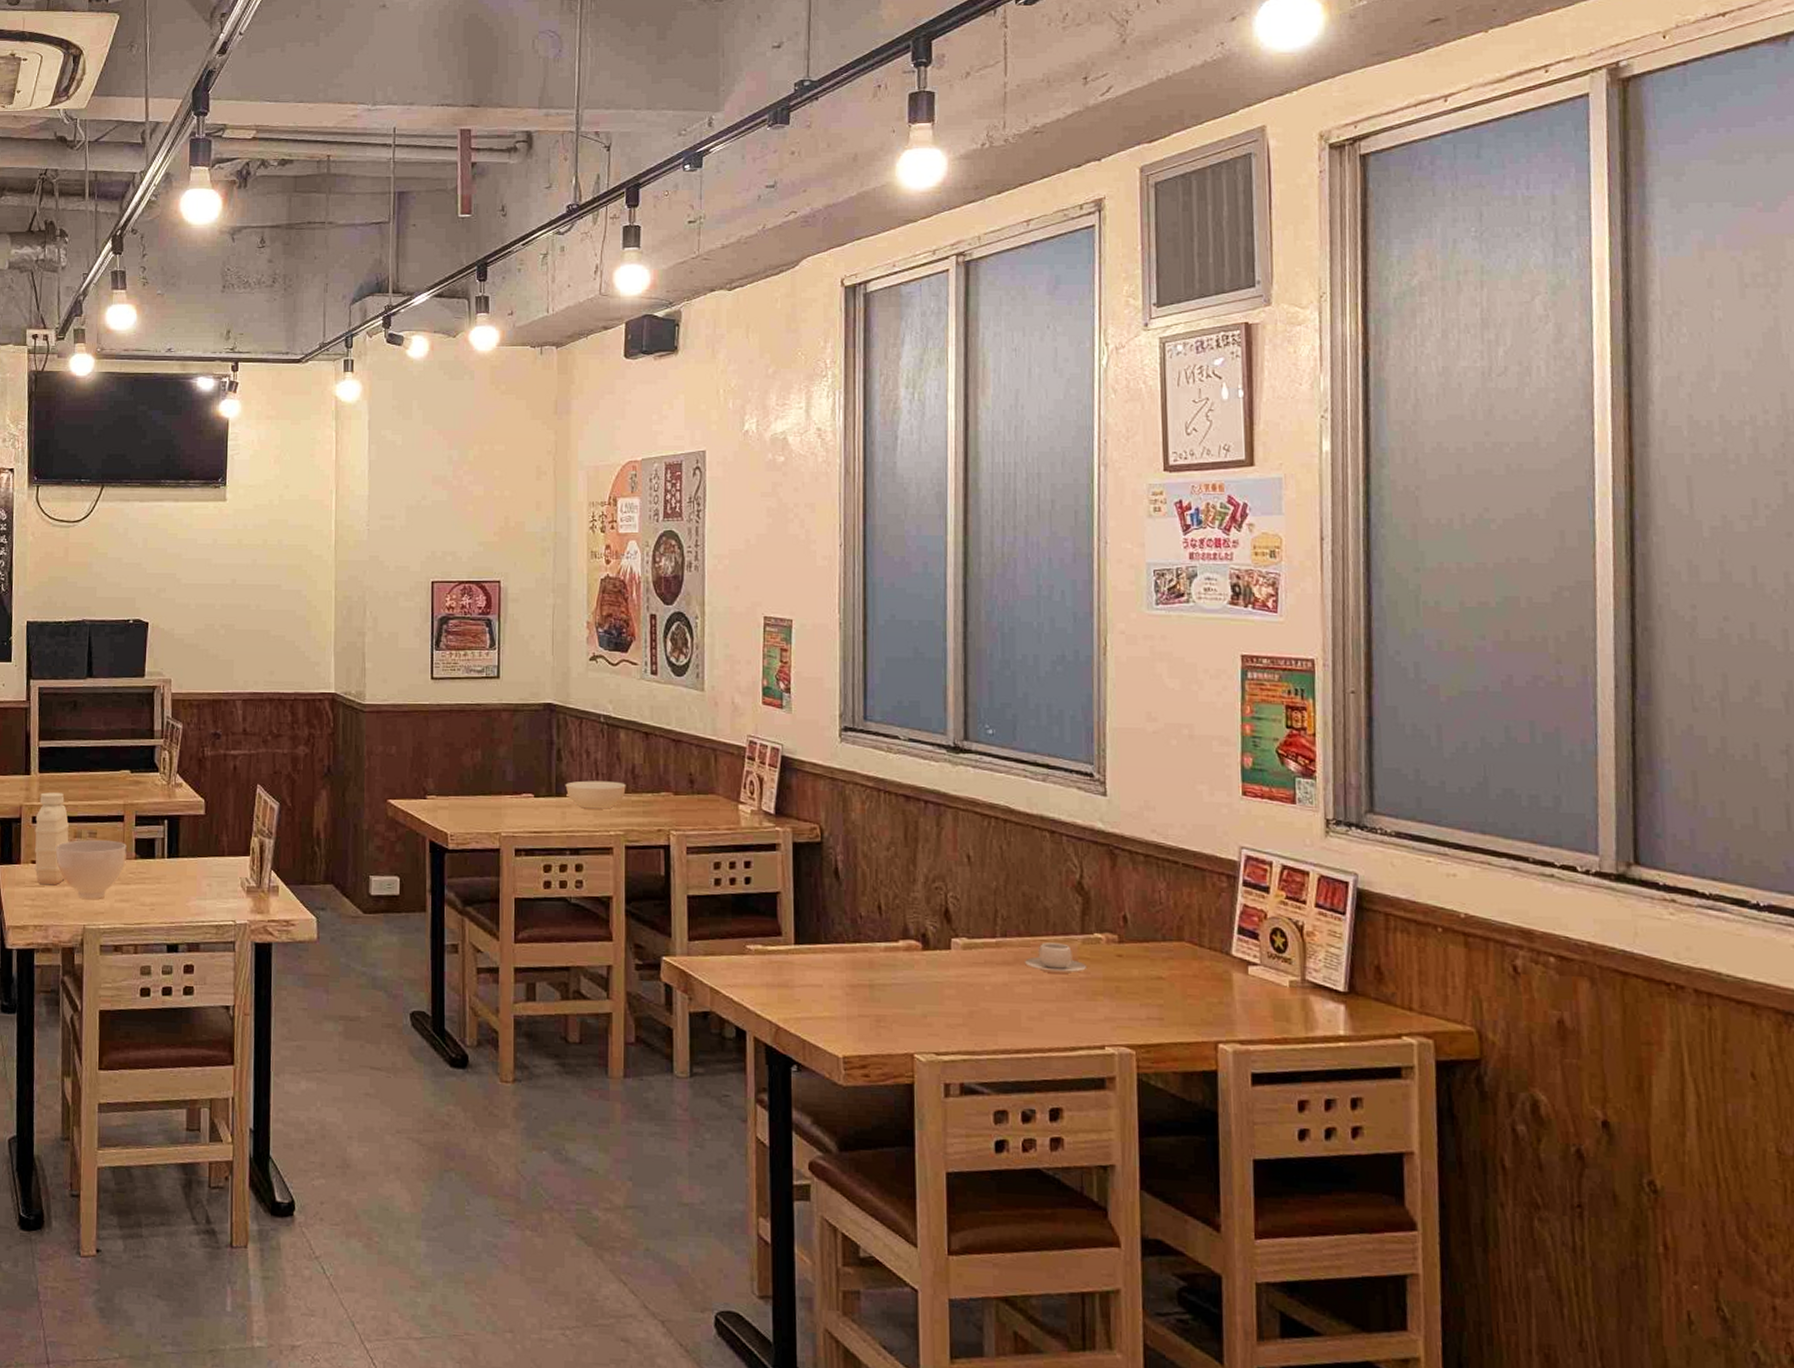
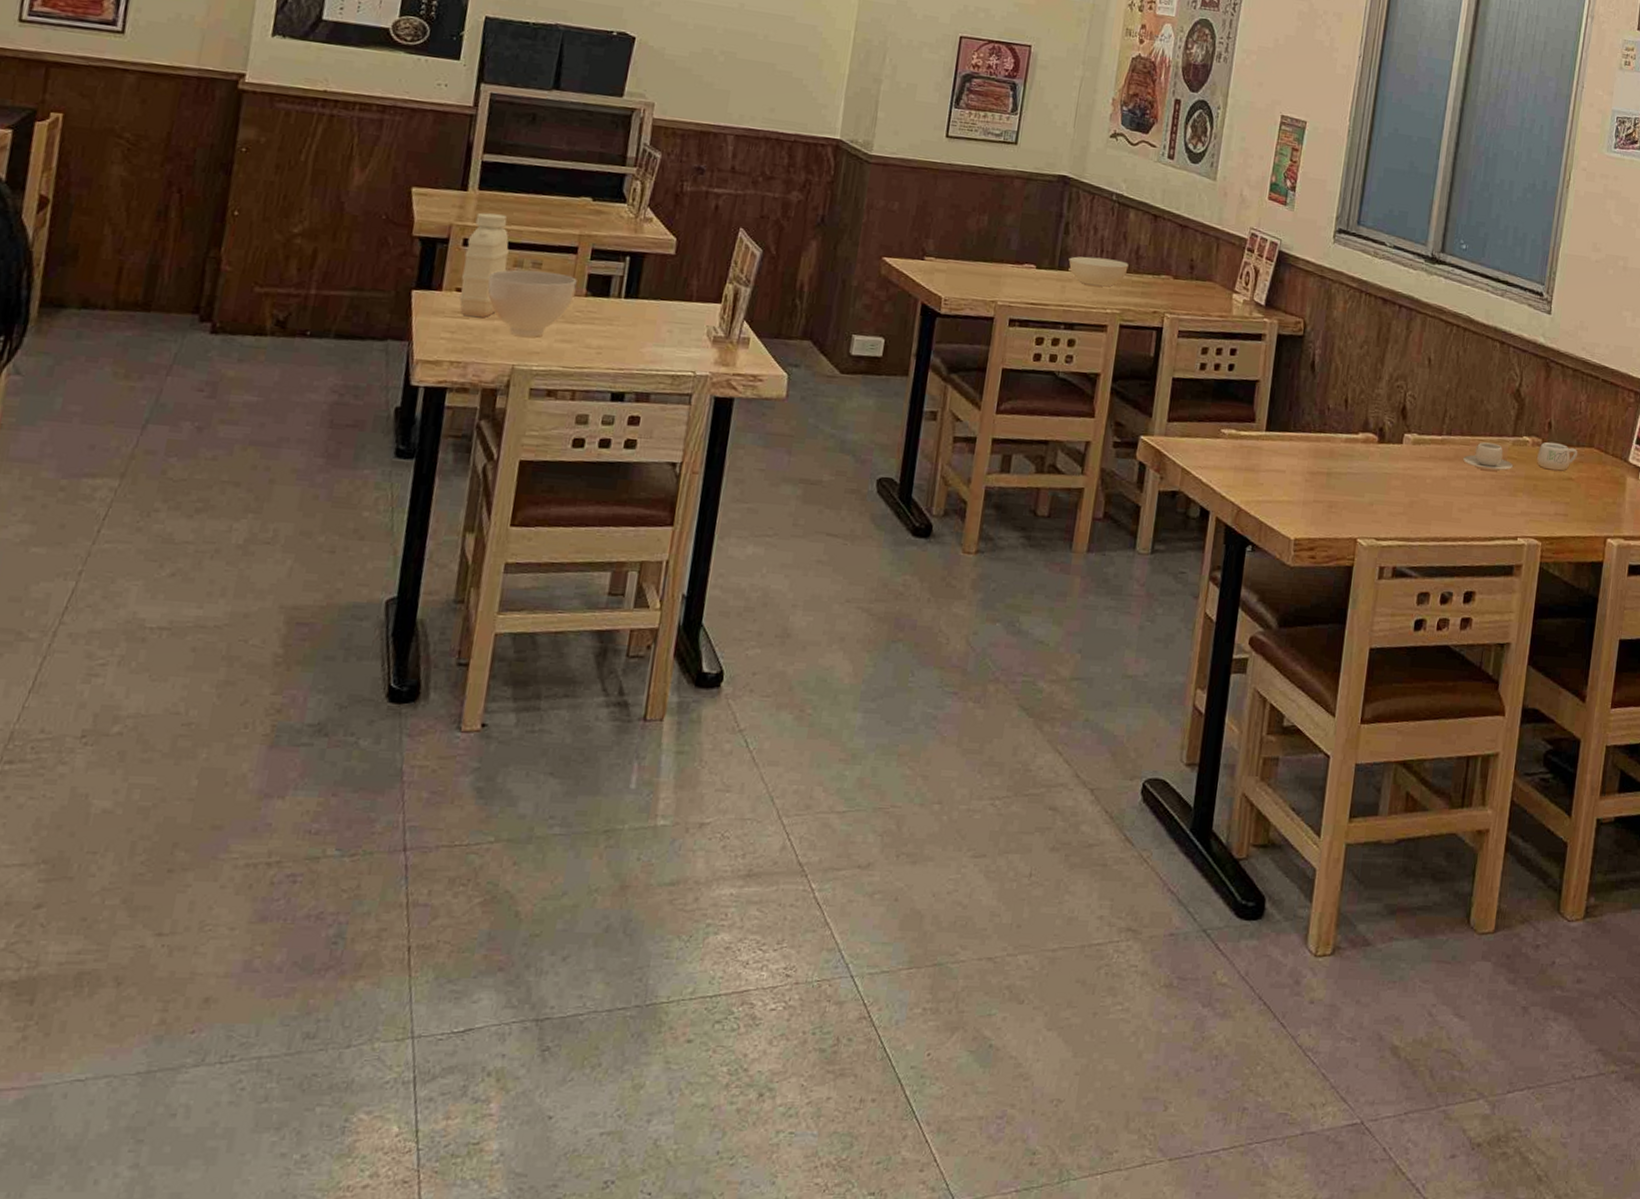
teacup: none [1114,937,1166,971] -> present [1536,442,1578,472]

